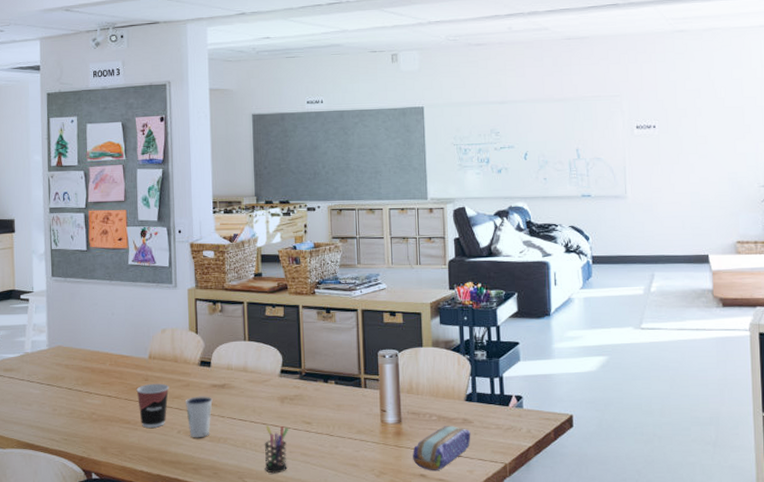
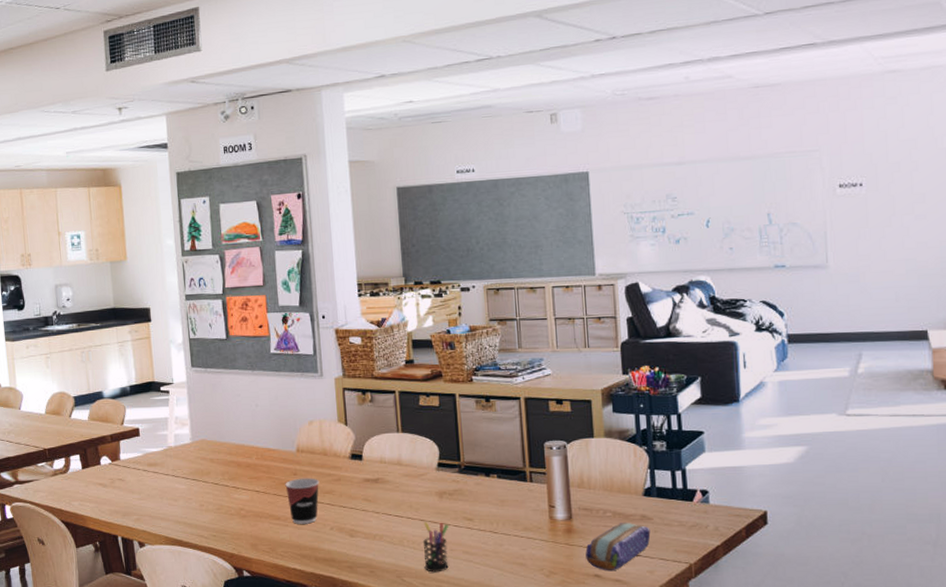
dixie cup: present [185,396,213,438] -> none [336,491,366,535]

